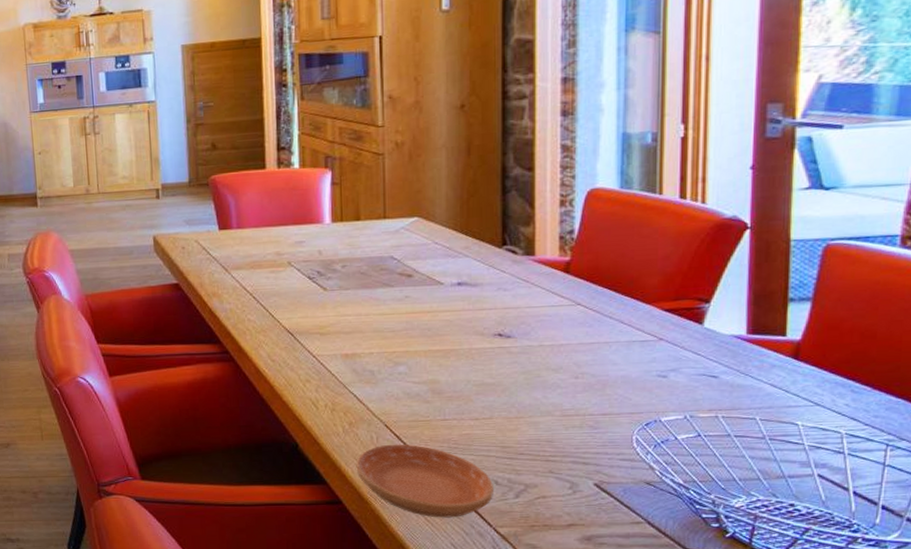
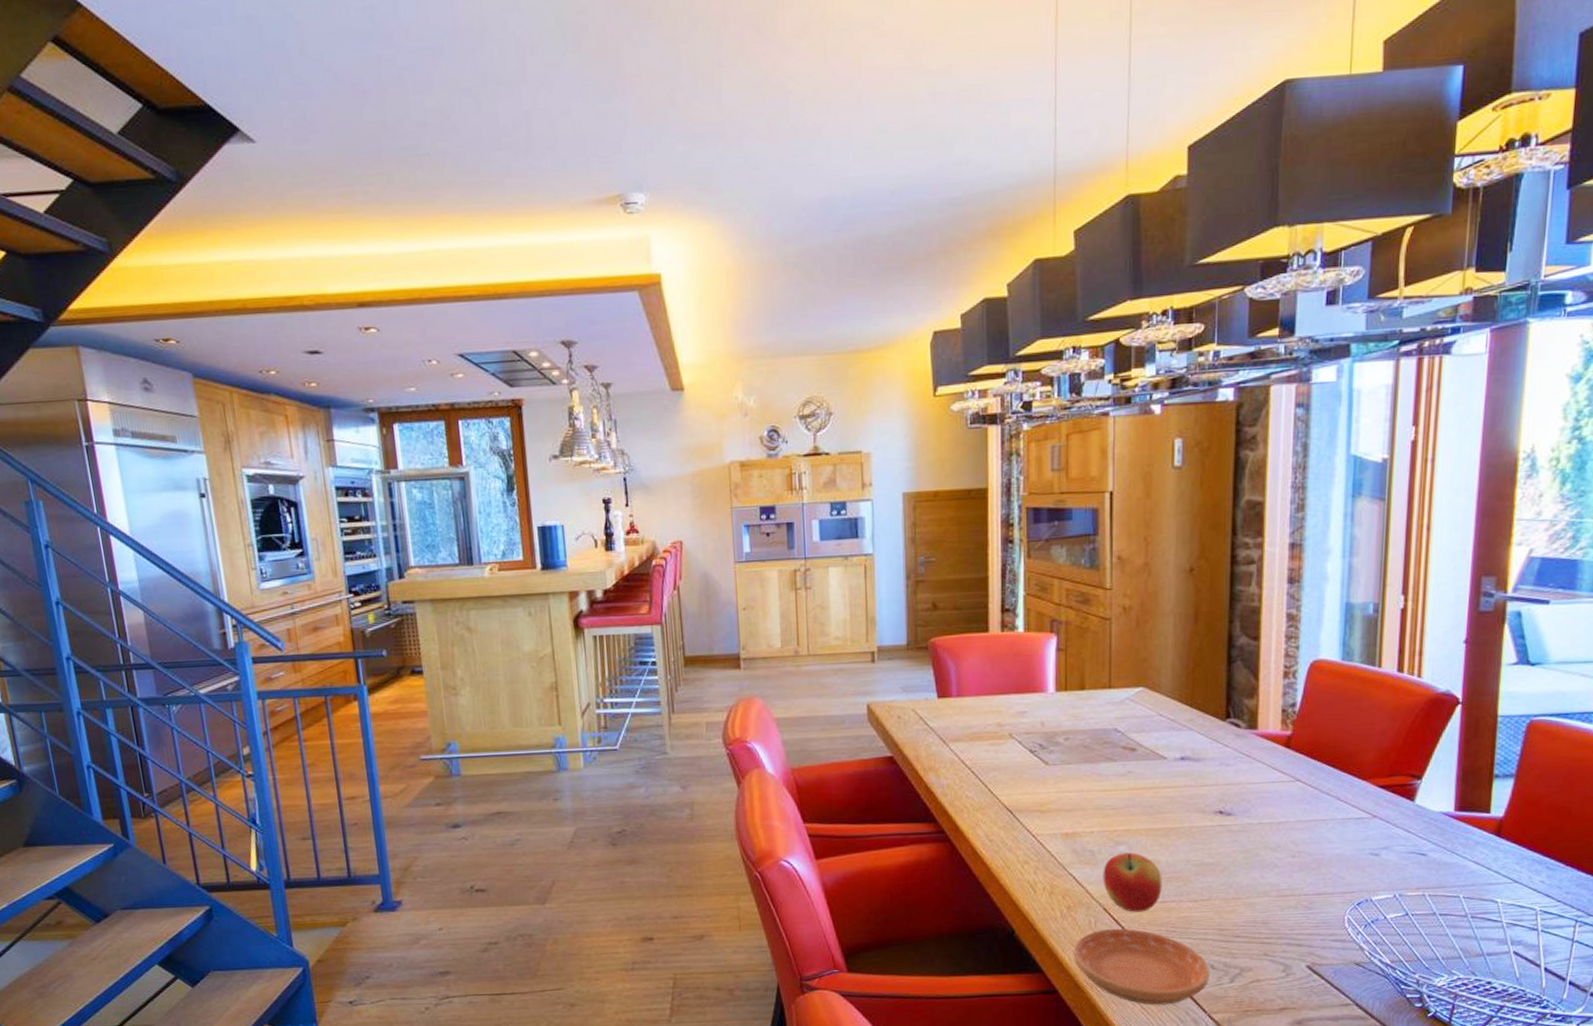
apple: none [383,373,443,429] -> present [1103,852,1162,912]

